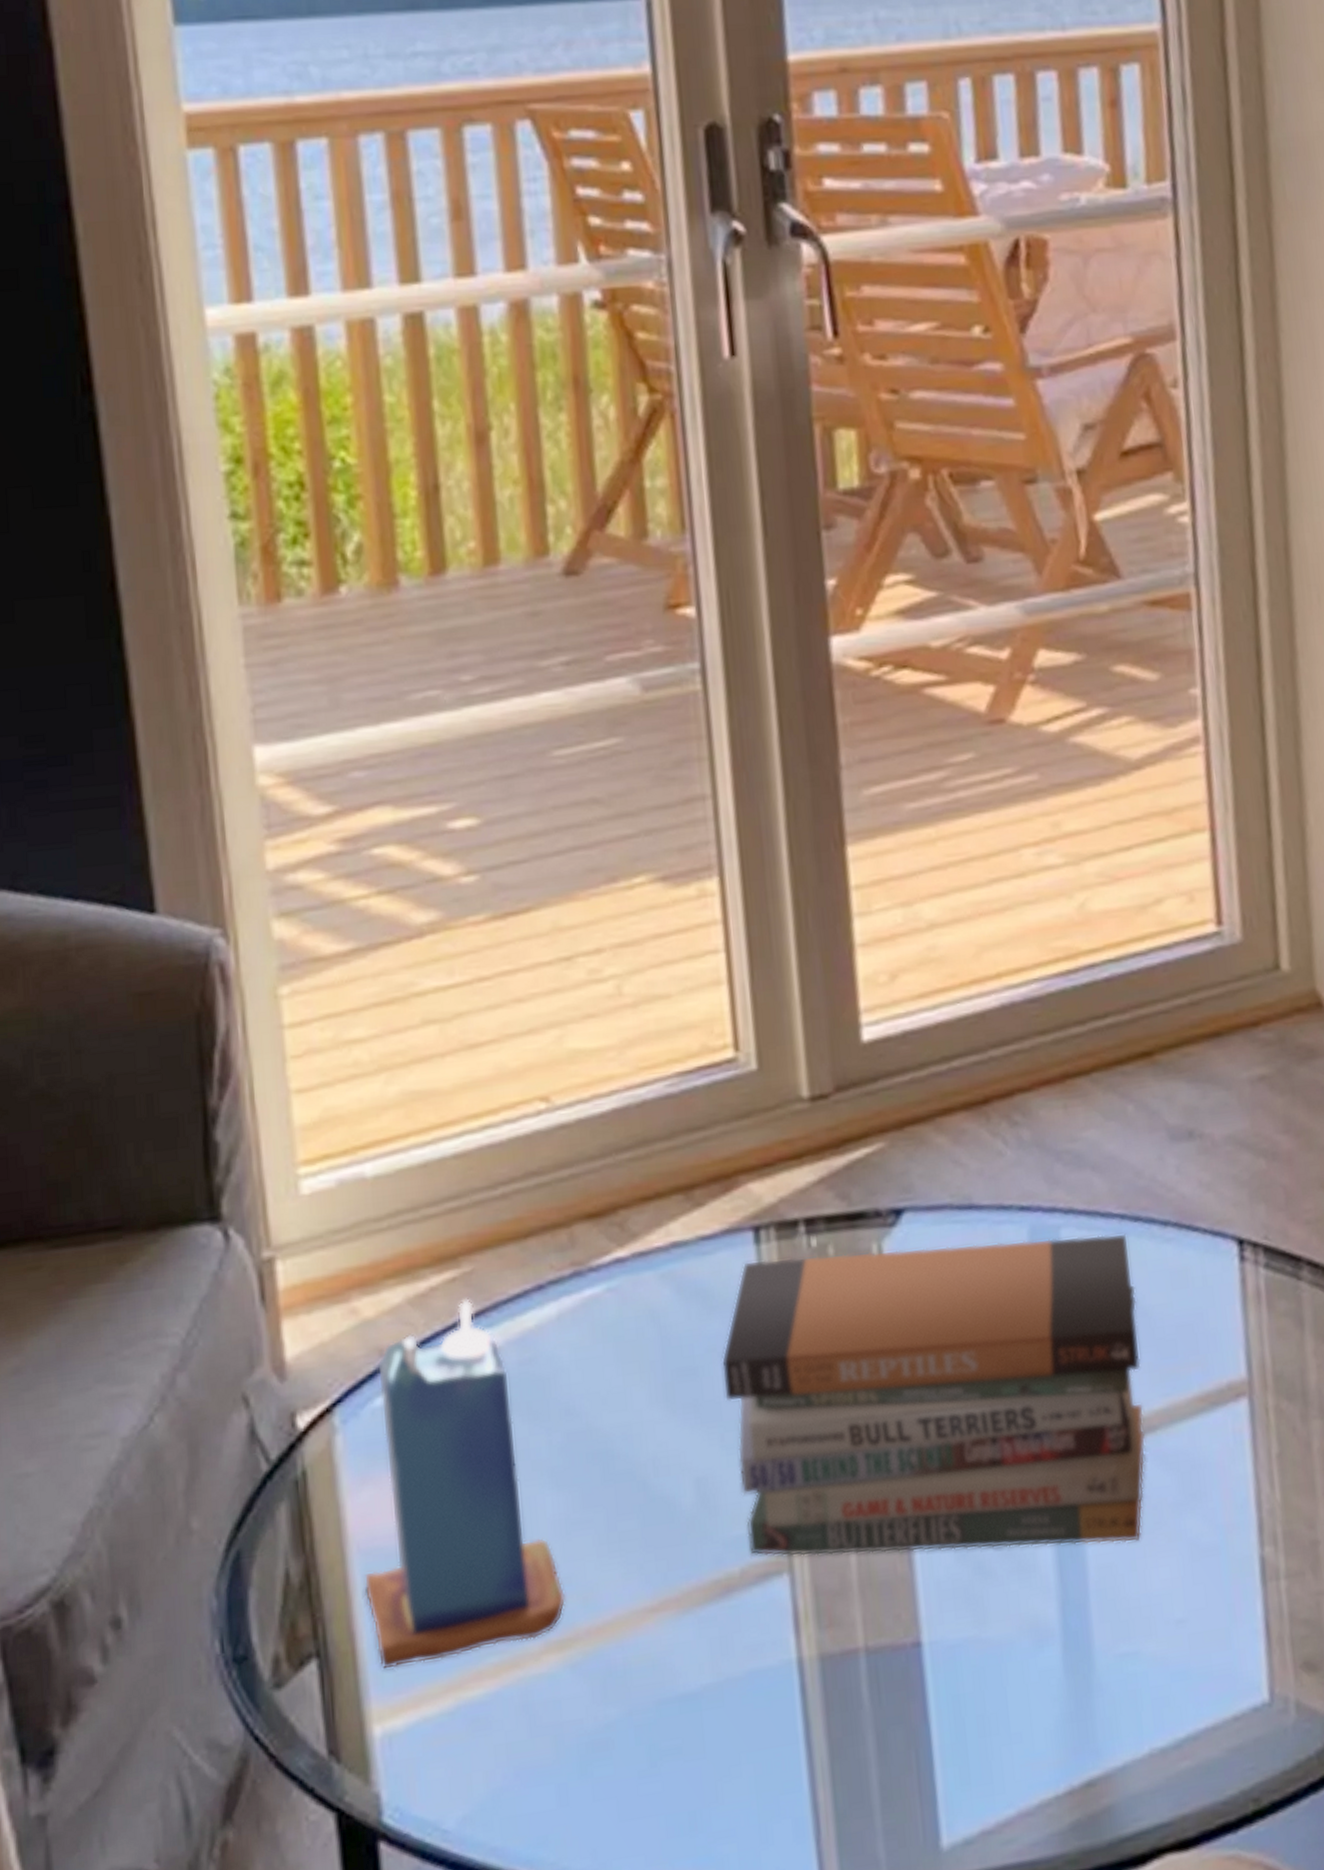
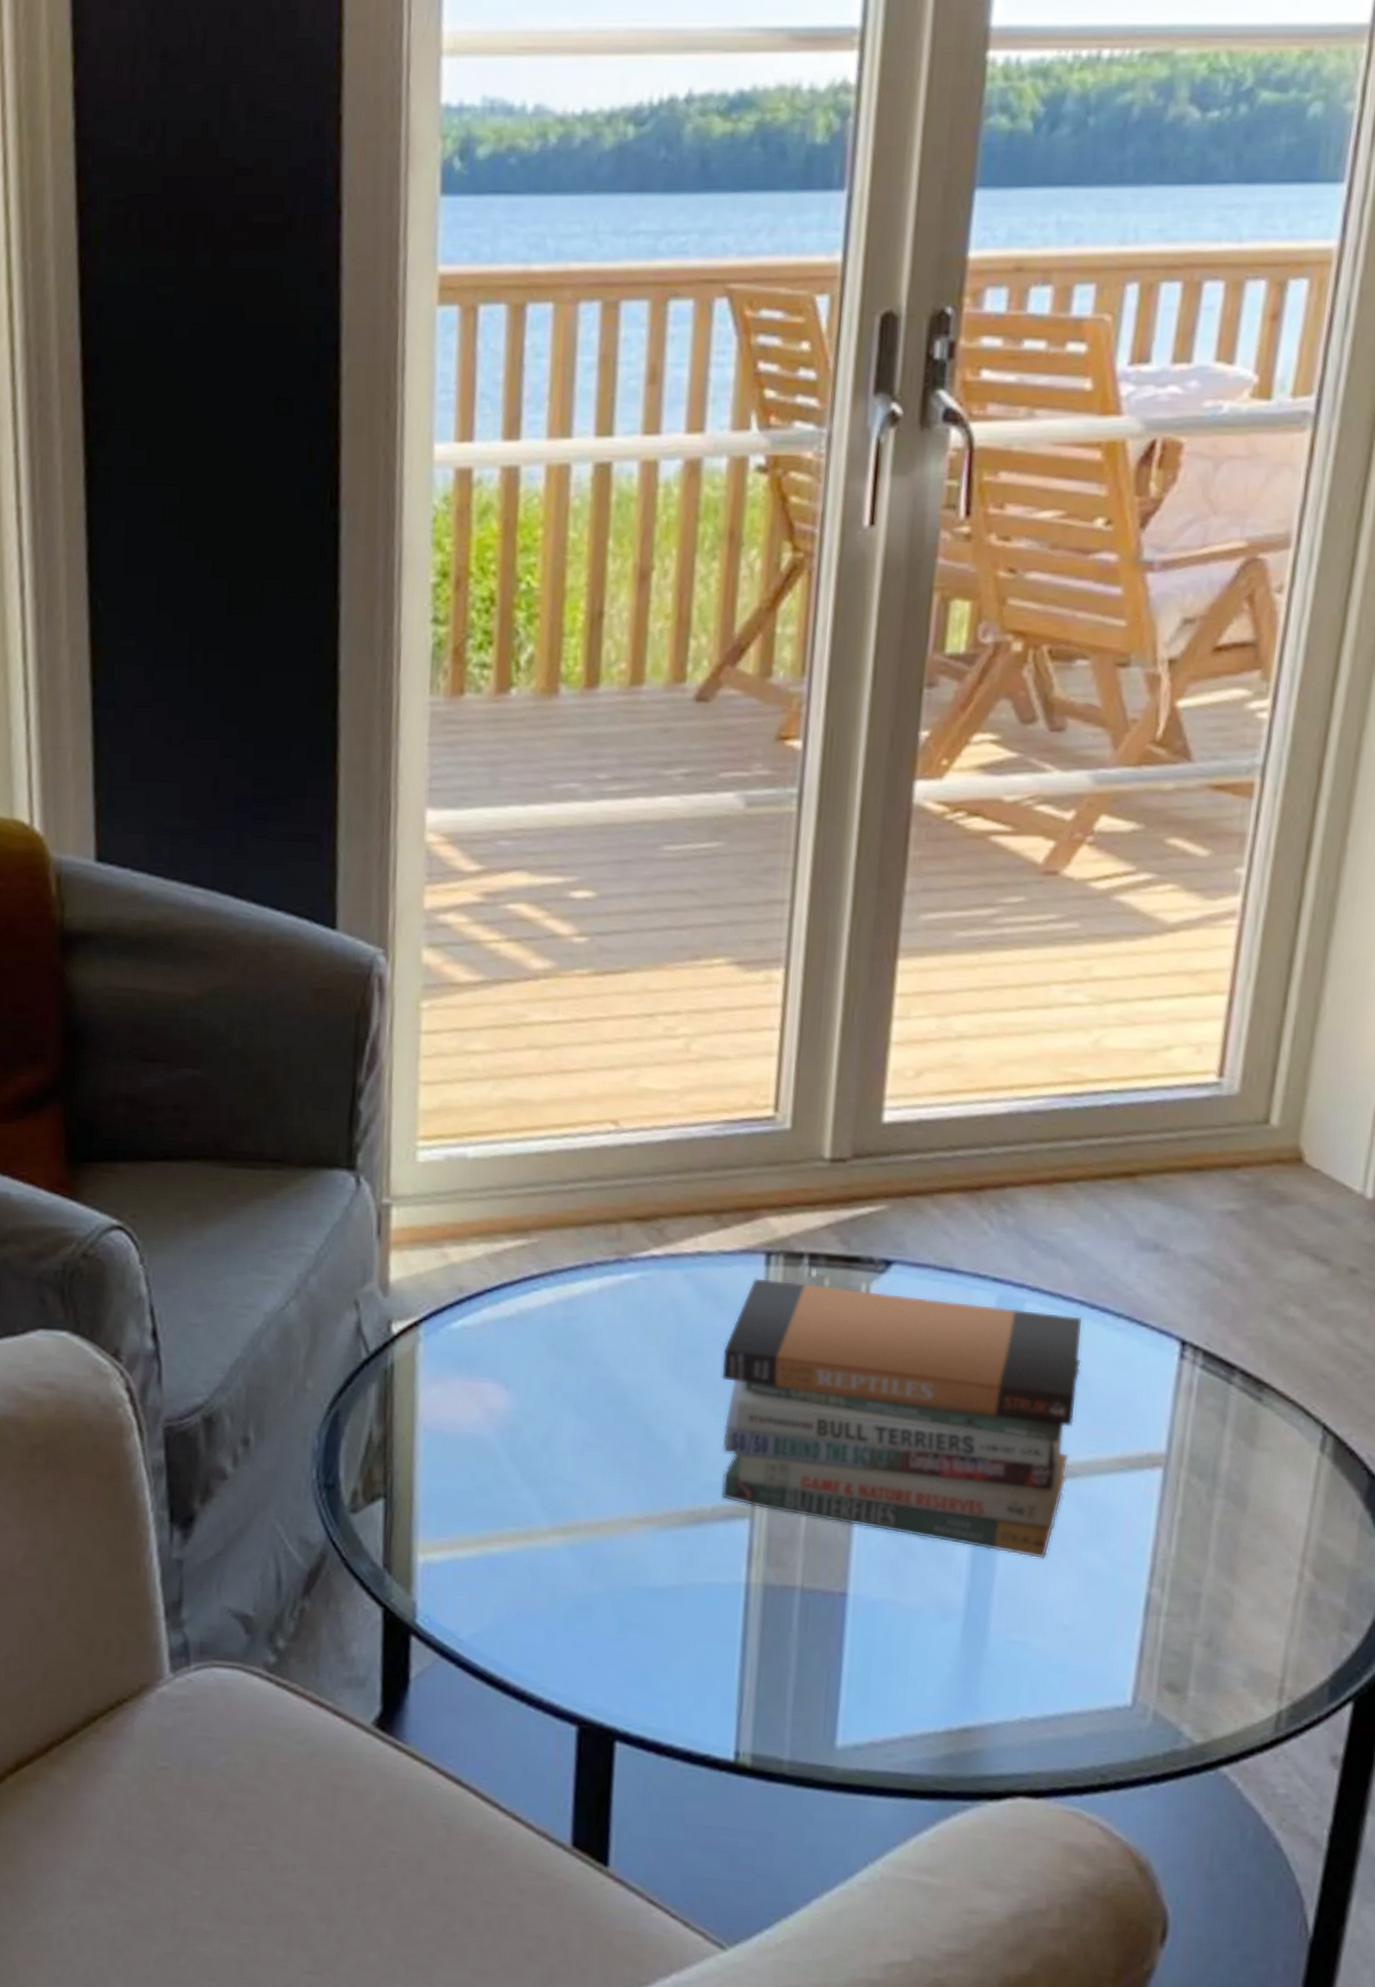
candle: present [363,1298,567,1671] -> none [425,1262,574,1522]

